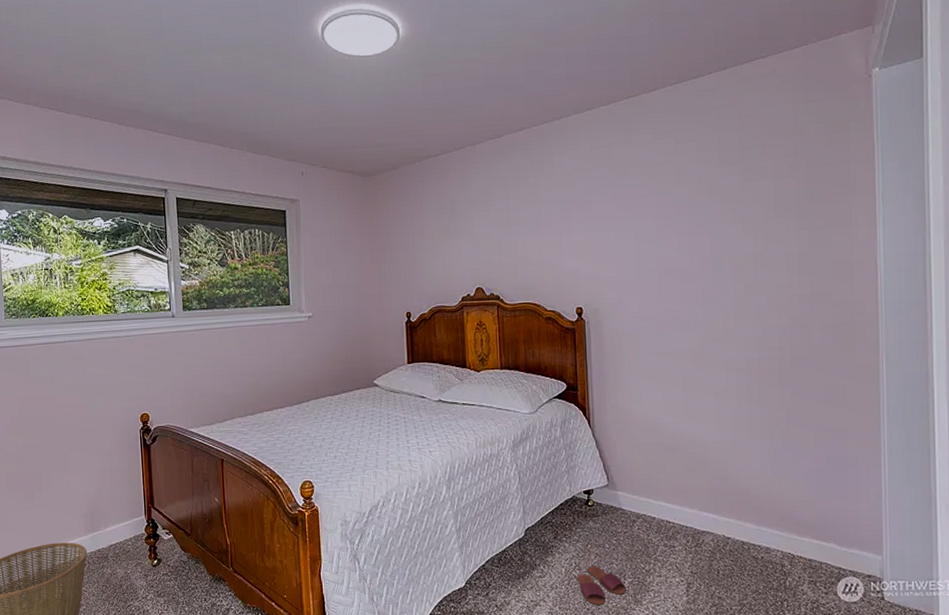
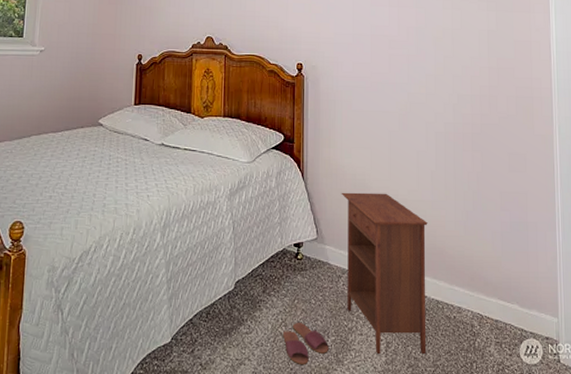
nightstand: none [632,436,730,595] -> present [341,192,428,355]

